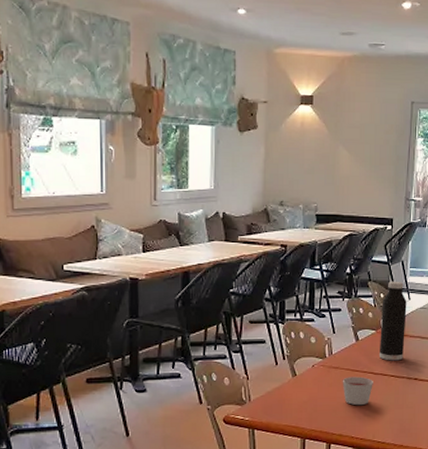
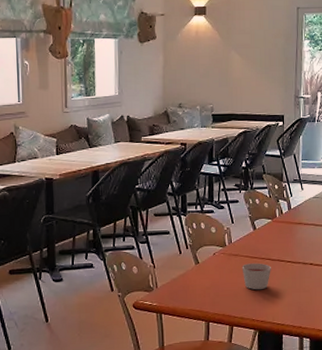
water bottle: present [378,281,407,361] -> none [275,173,300,248]

